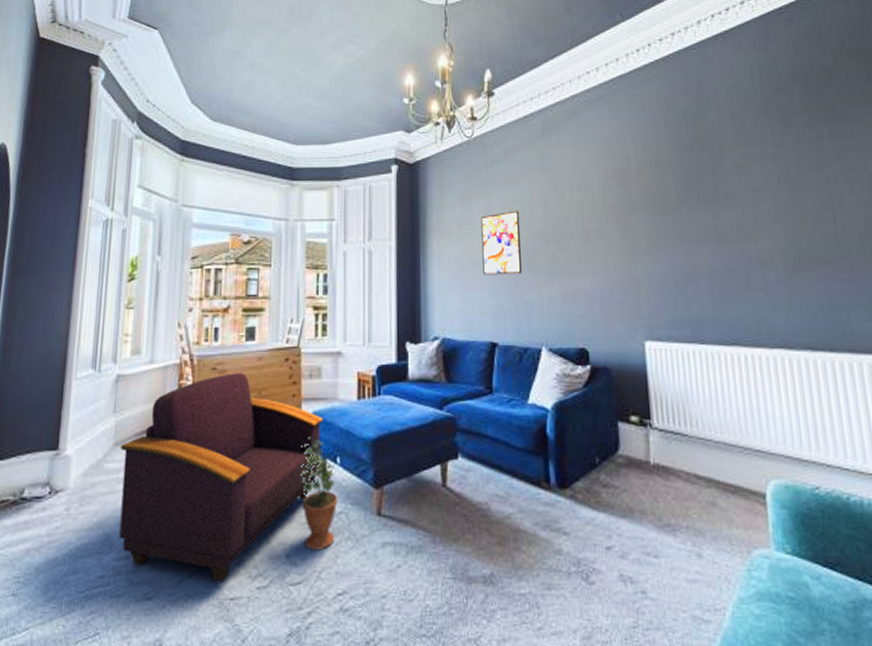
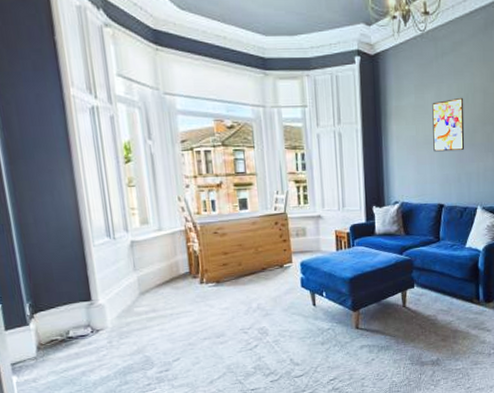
armchair: present [119,373,323,582] -> none [145,235,310,380]
potted plant: present [300,437,339,550] -> none [293,279,327,355]

